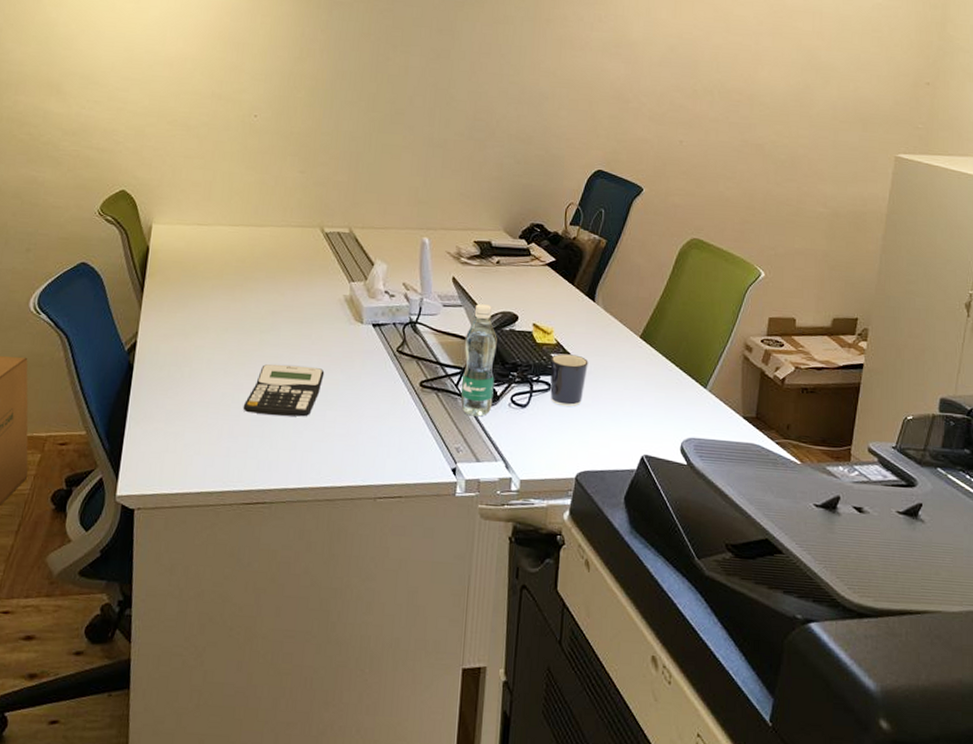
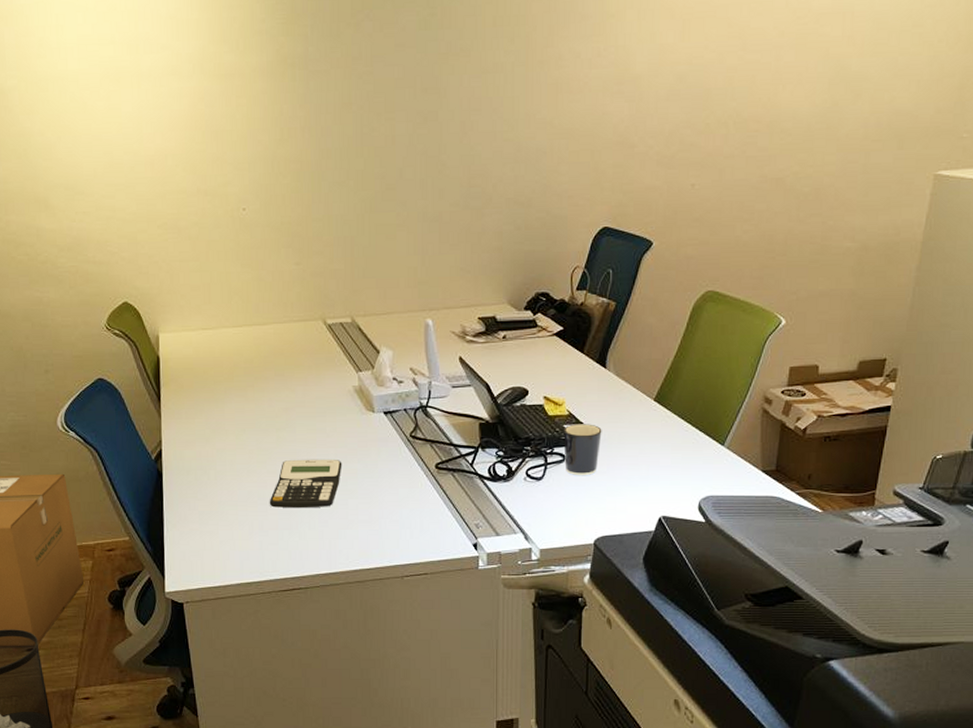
bottle: present [460,304,497,417] -> none [476,382,509,493]

